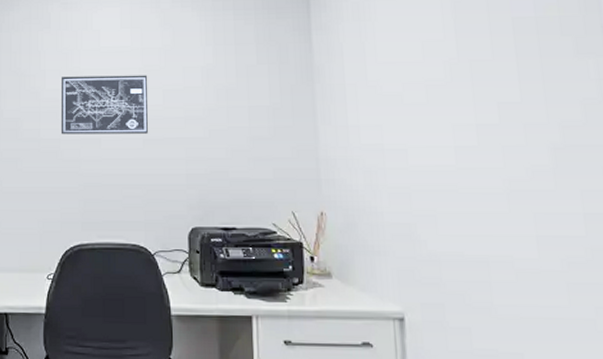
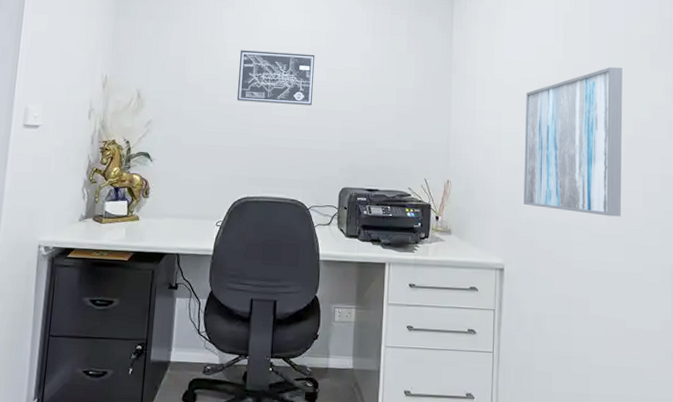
wall art: none [412,60,556,247] -> present [524,67,623,217]

